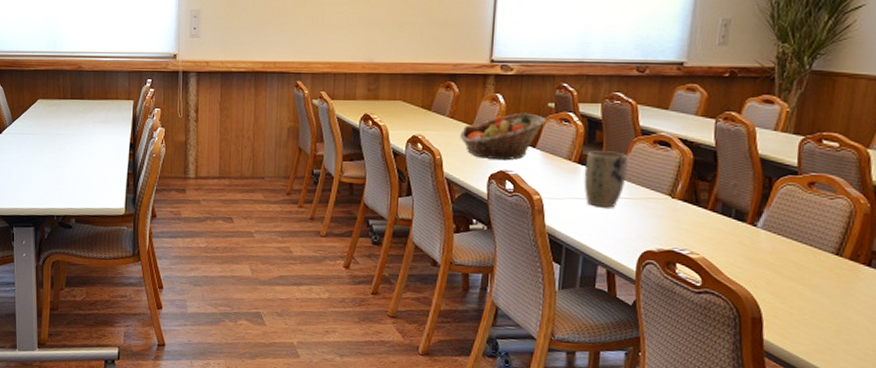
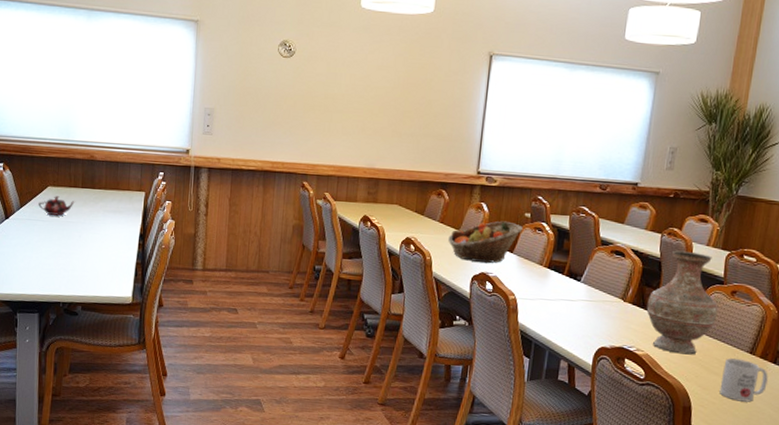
teapot: none [29,108,65,128] -> present [38,196,75,216]
plant pot: present [583,150,628,208] -> none [552,257,590,309]
vase: none [700,137,792,258] -> present [646,250,718,355]
mug: none [798,261,861,312] -> present [719,358,768,402]

